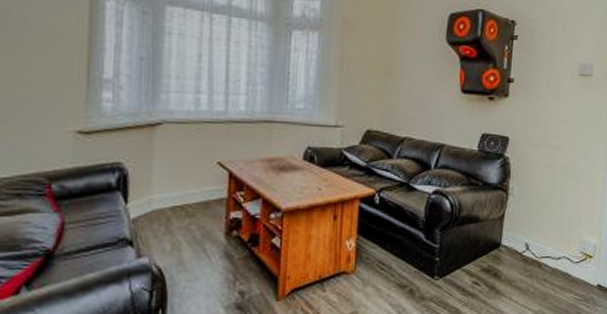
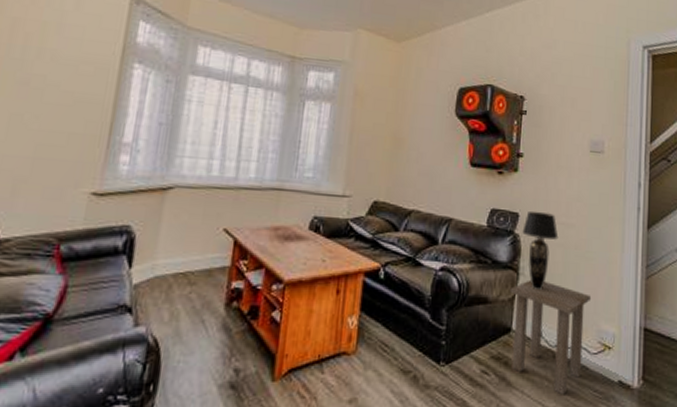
side table: none [500,199,576,300] -> present [510,279,592,395]
table lamp: none [512,134,547,207] -> present [522,210,559,290]

